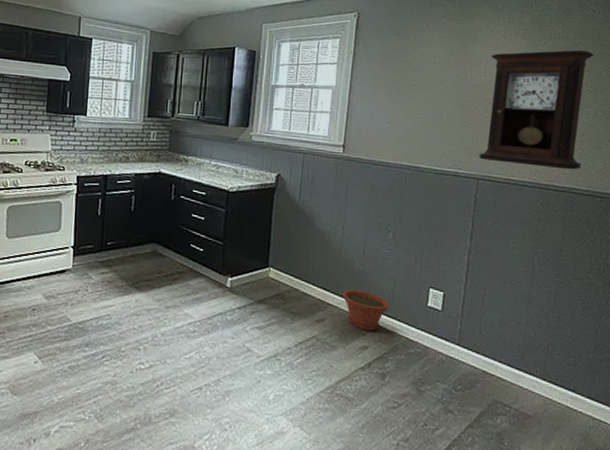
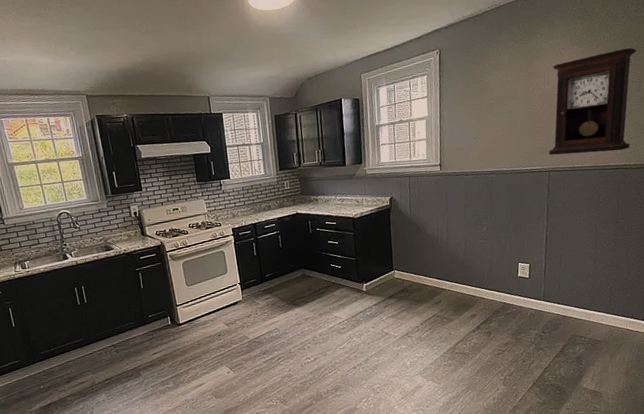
plant pot: present [343,289,389,331] -> none [452,274,489,303]

